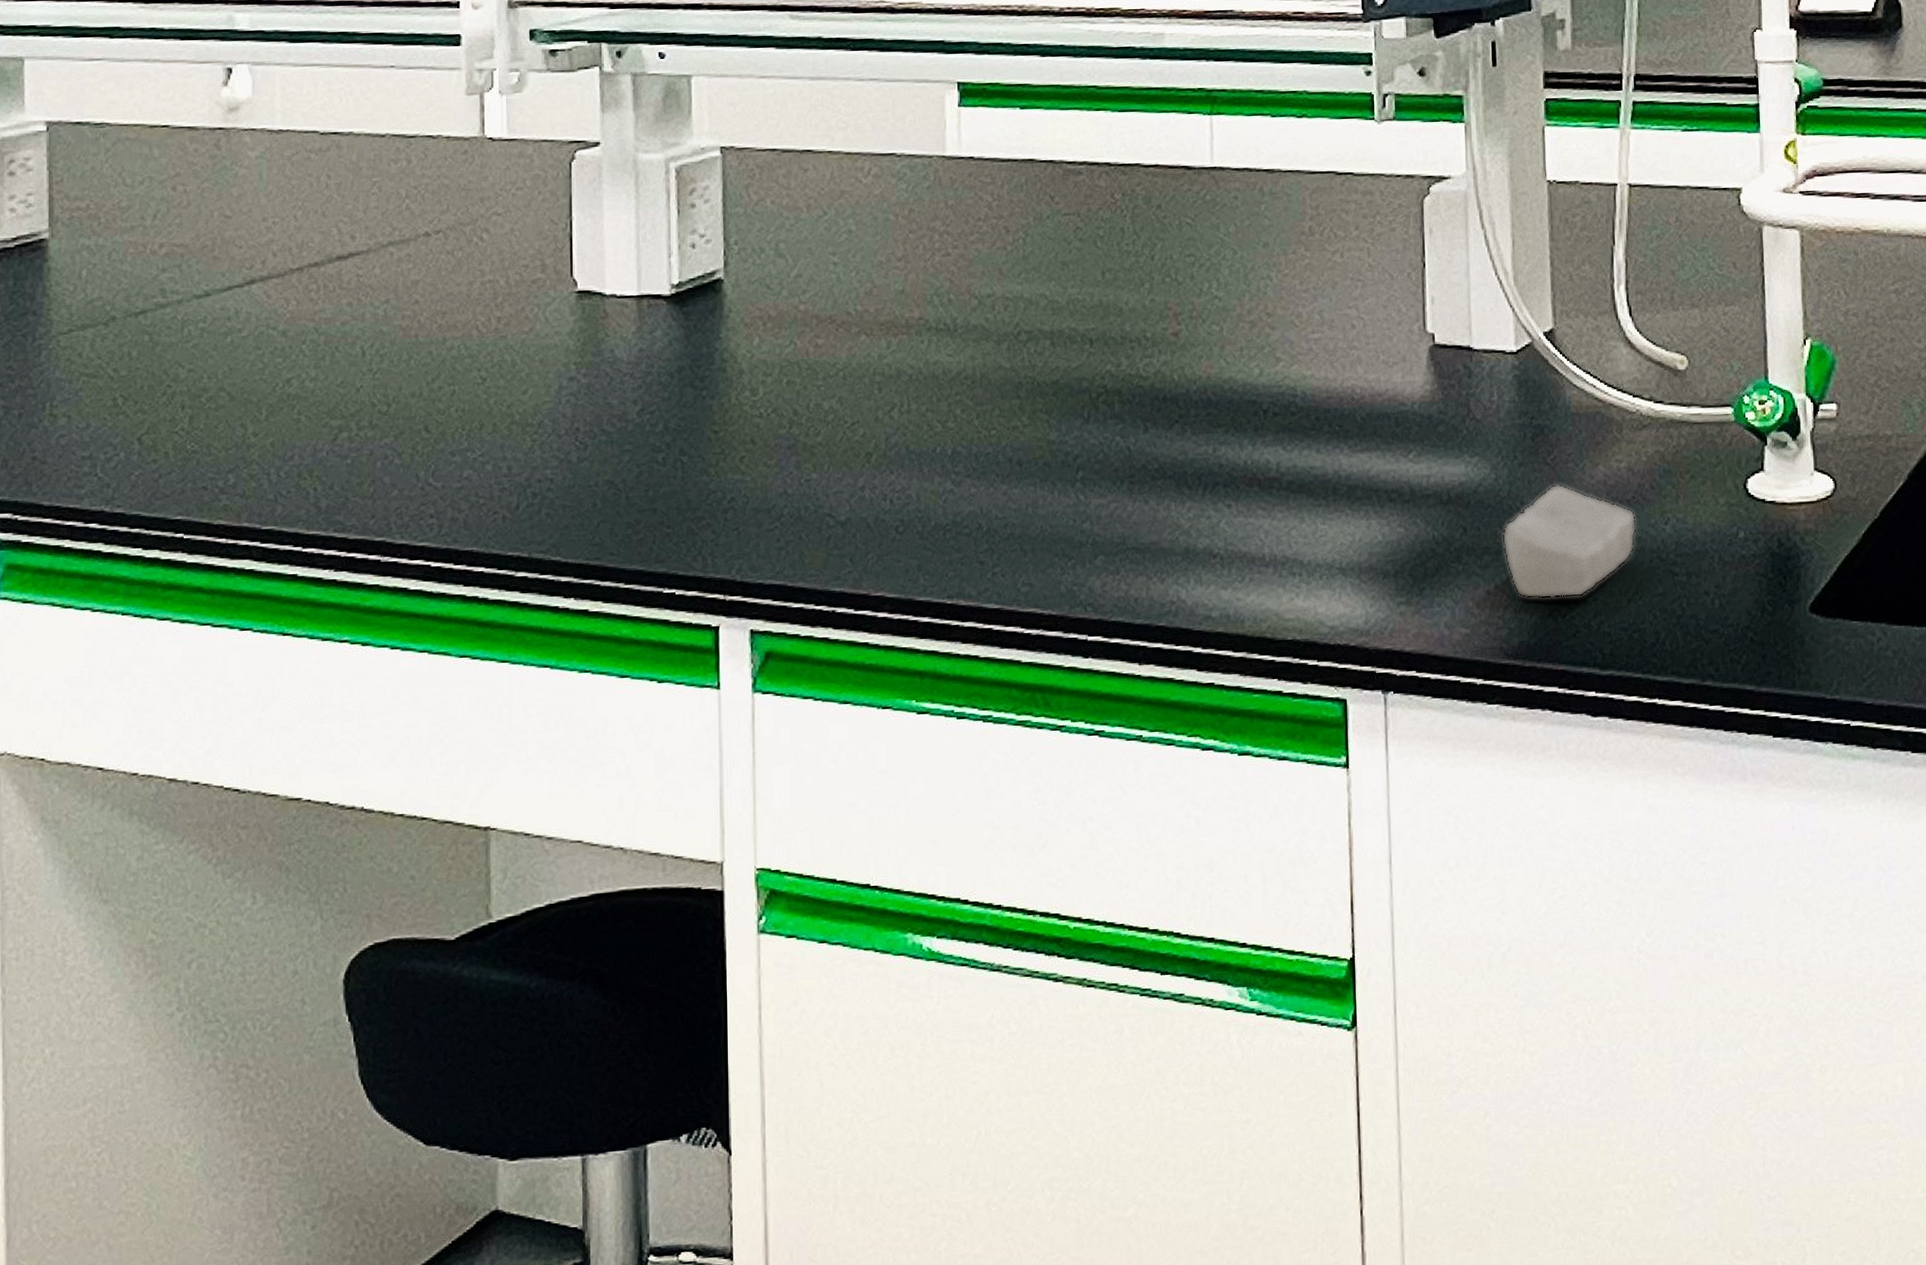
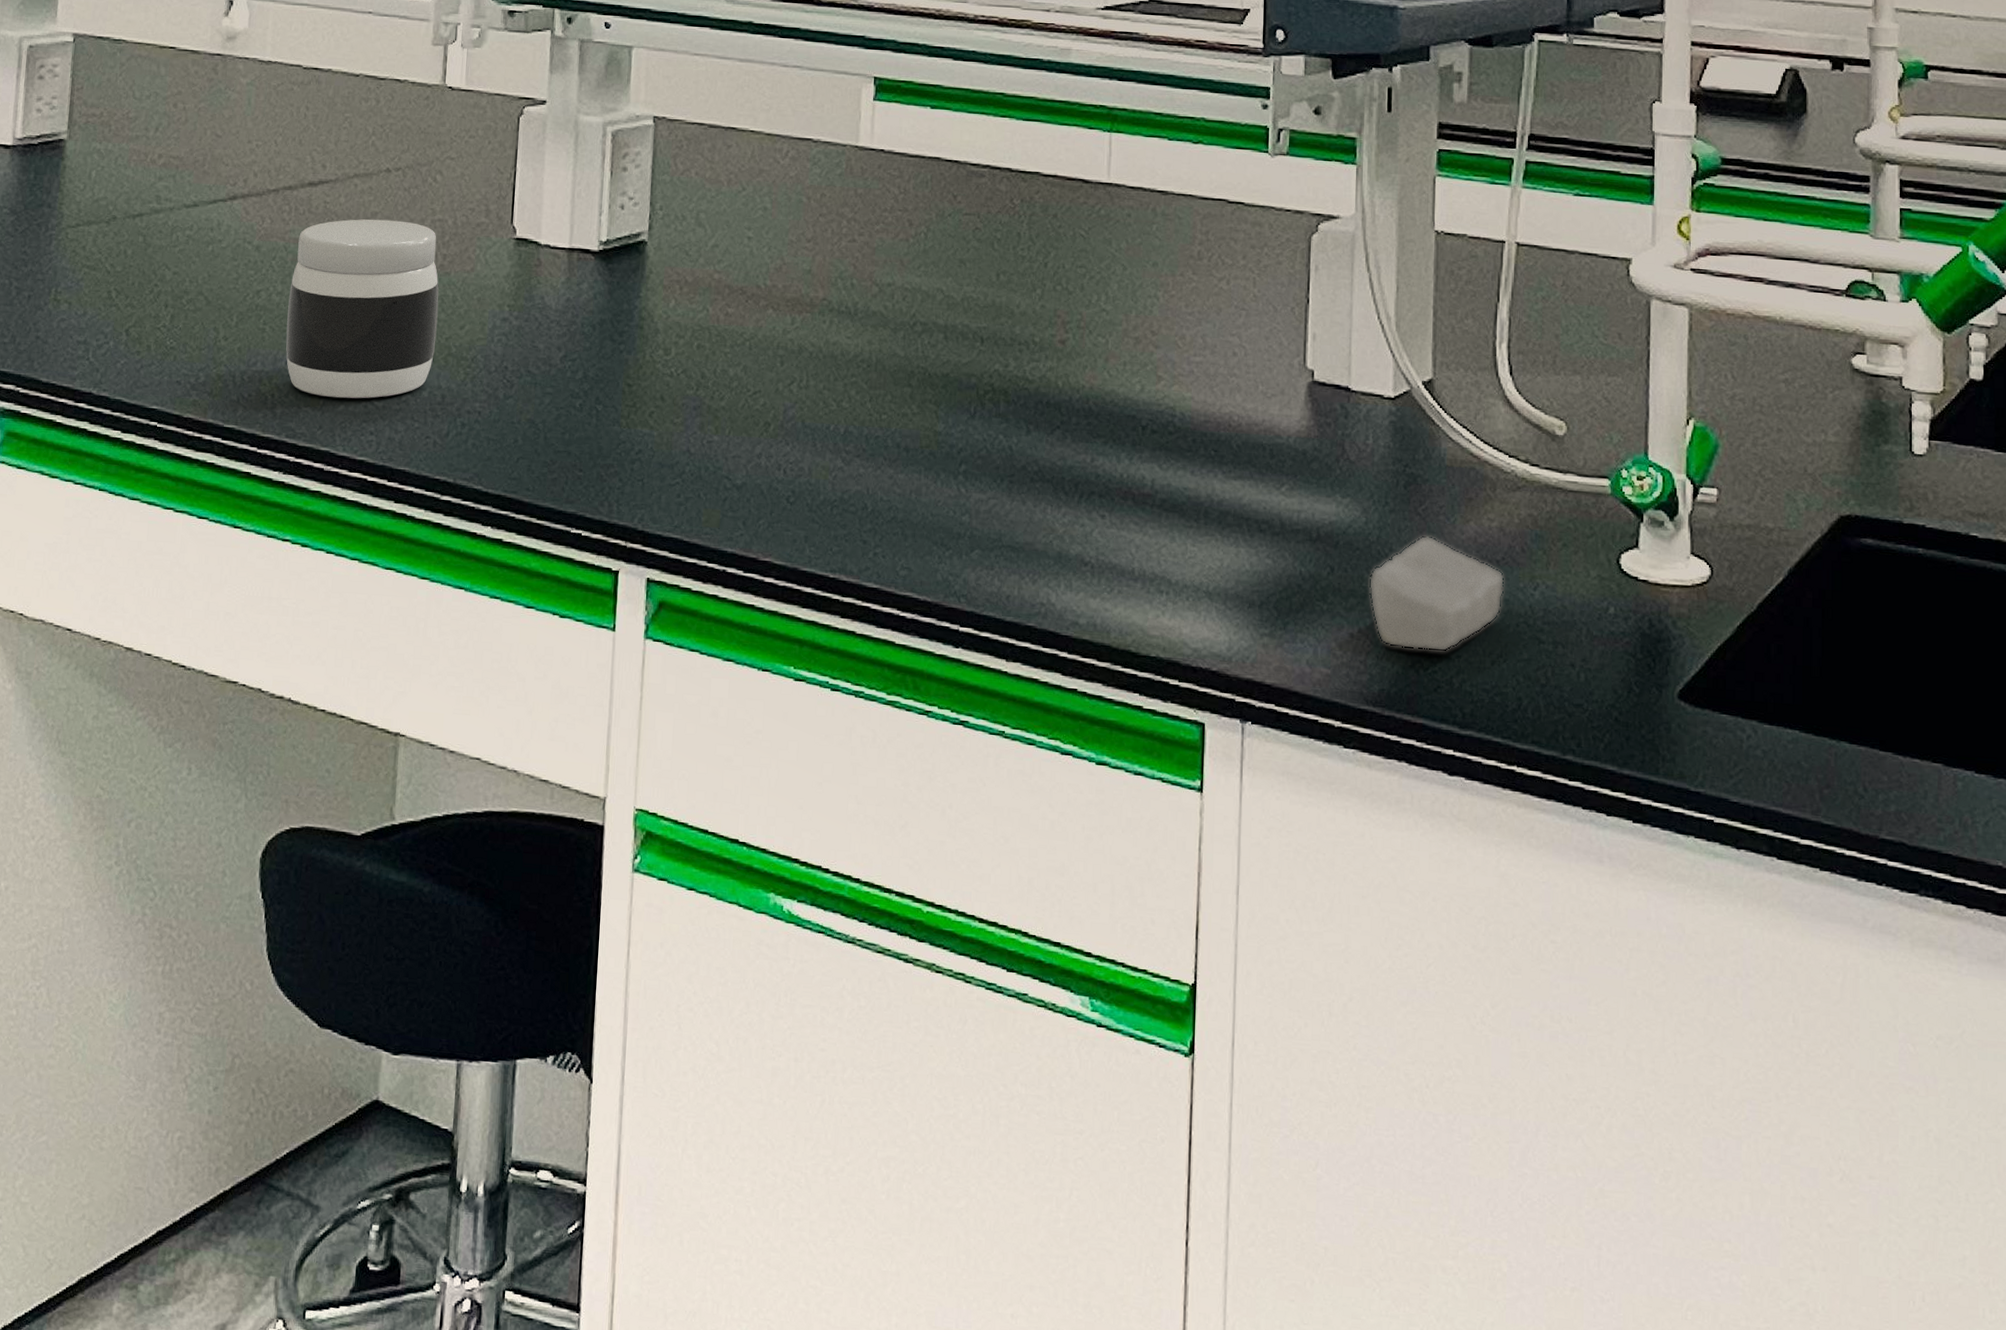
jar: none [325,286,497,484] -> present [286,219,439,399]

